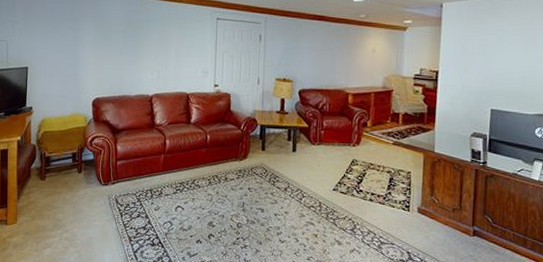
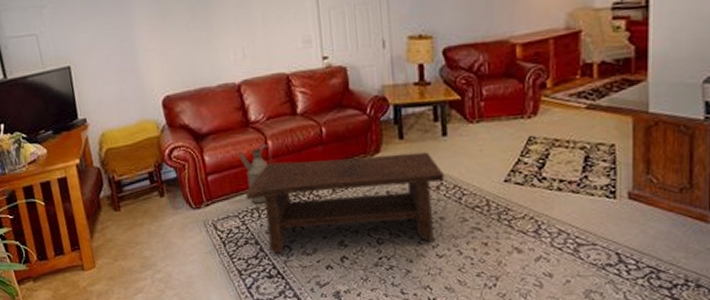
watering can: none [143,142,169,187] -> present [238,144,273,204]
coffee table: none [143,156,291,230] -> present [245,152,445,253]

